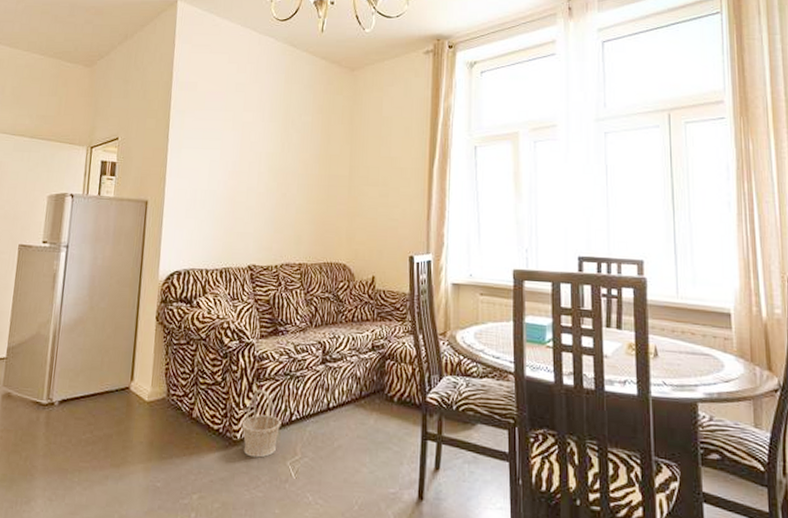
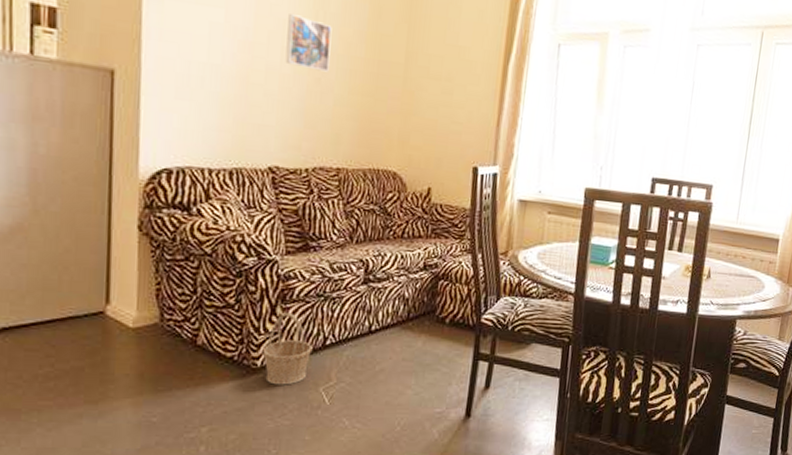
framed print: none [261,148,294,188] -> present [285,14,332,72]

